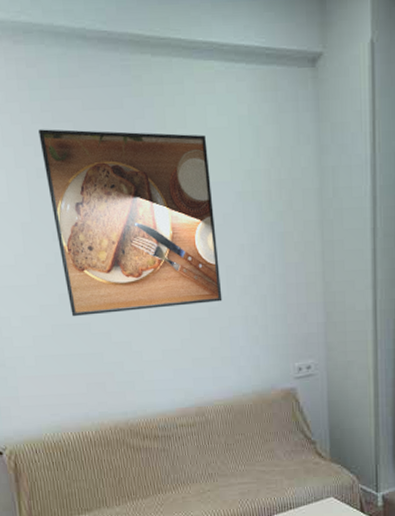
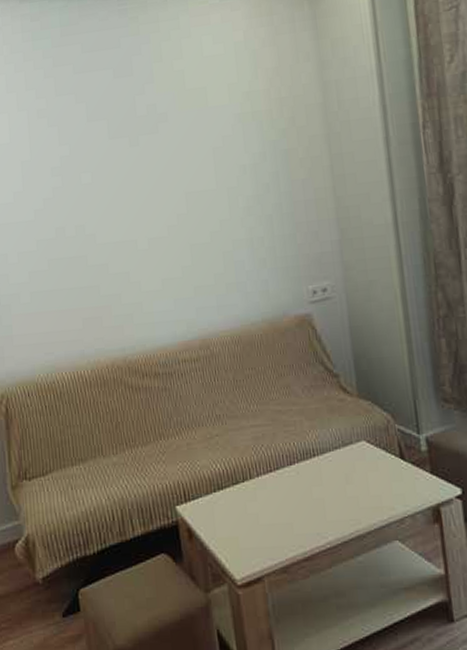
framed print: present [38,129,222,317] -> none [40,63,225,250]

